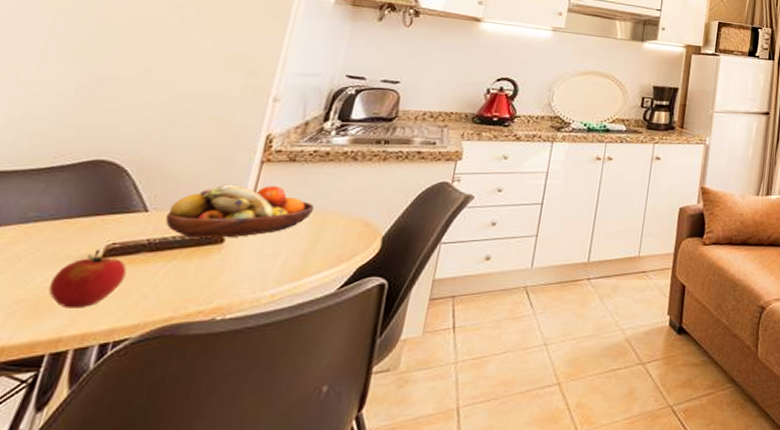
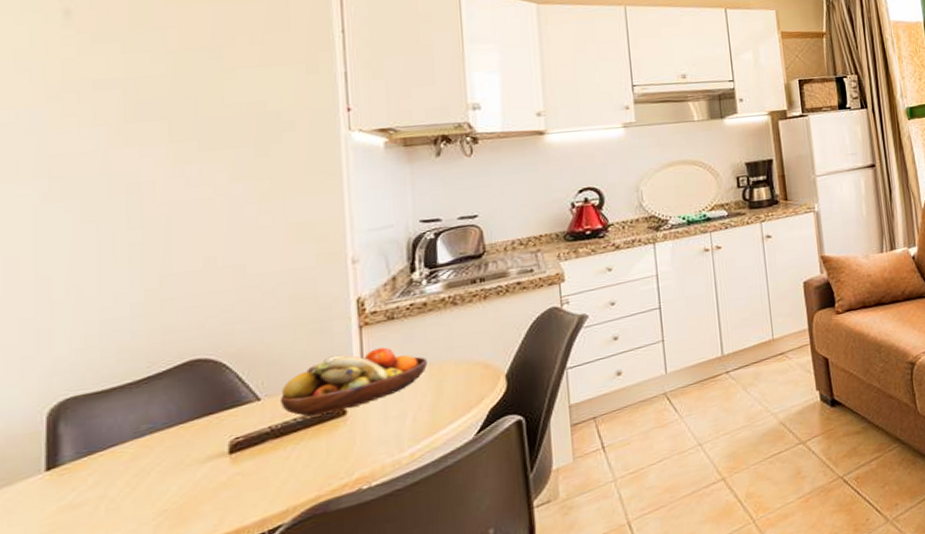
apple: present [48,249,127,308] -> none [186,446,259,510]

